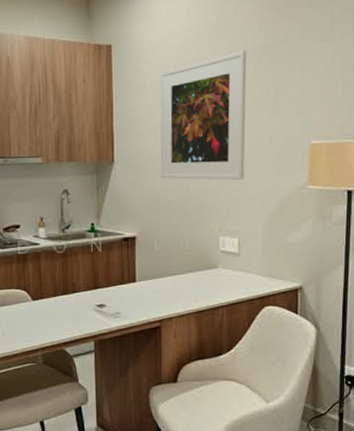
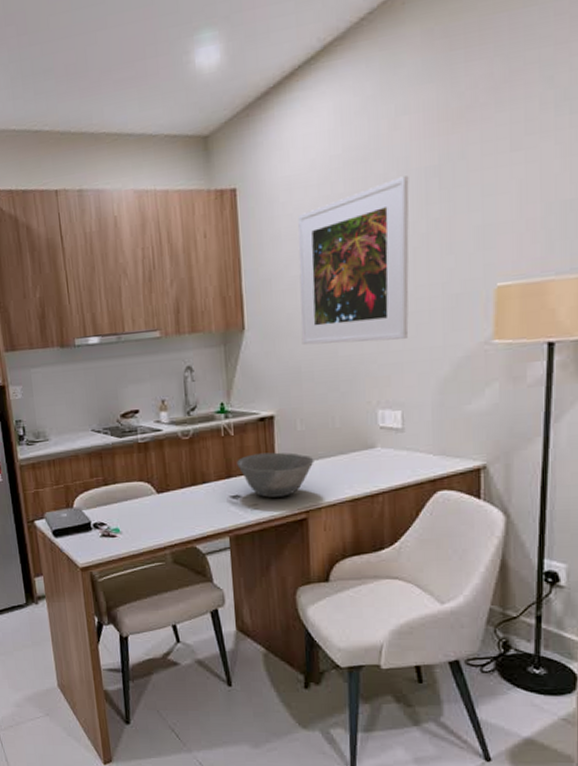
bowl: none [103,268,168,307] -> present [237,452,314,498]

